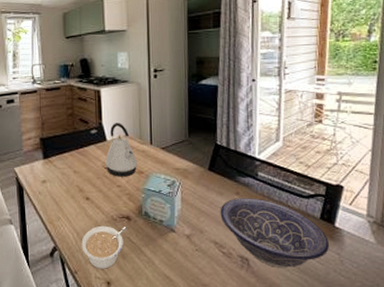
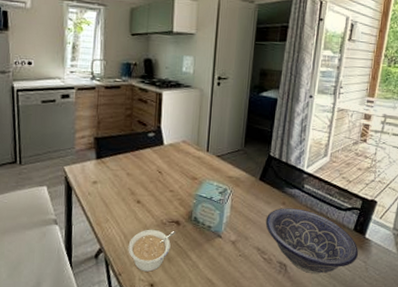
kettle: present [105,123,137,177] -> none [160,127,192,182]

